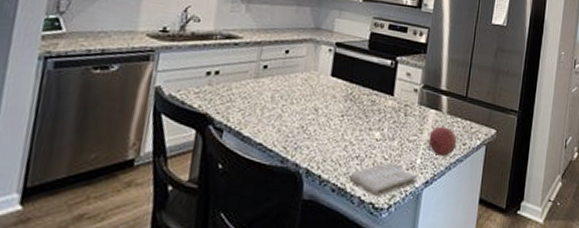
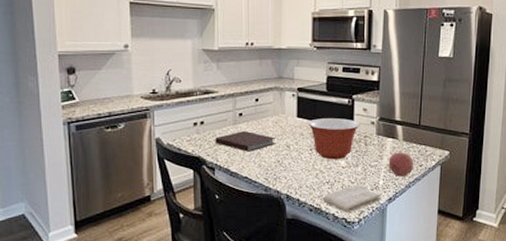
notebook: none [229,86,304,113] -> present [215,130,276,152]
mixing bowl: none [342,79,402,131] -> present [307,118,361,160]

